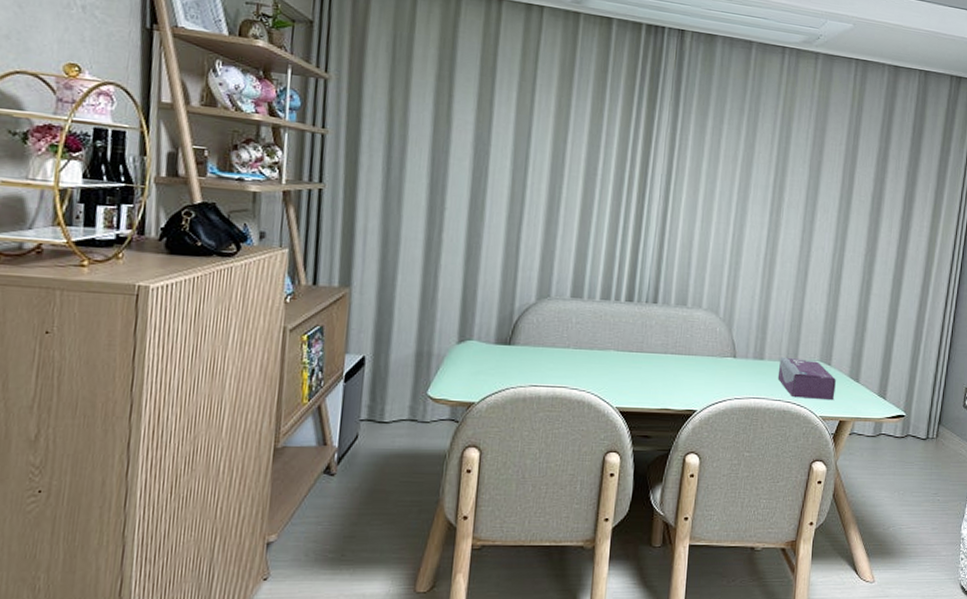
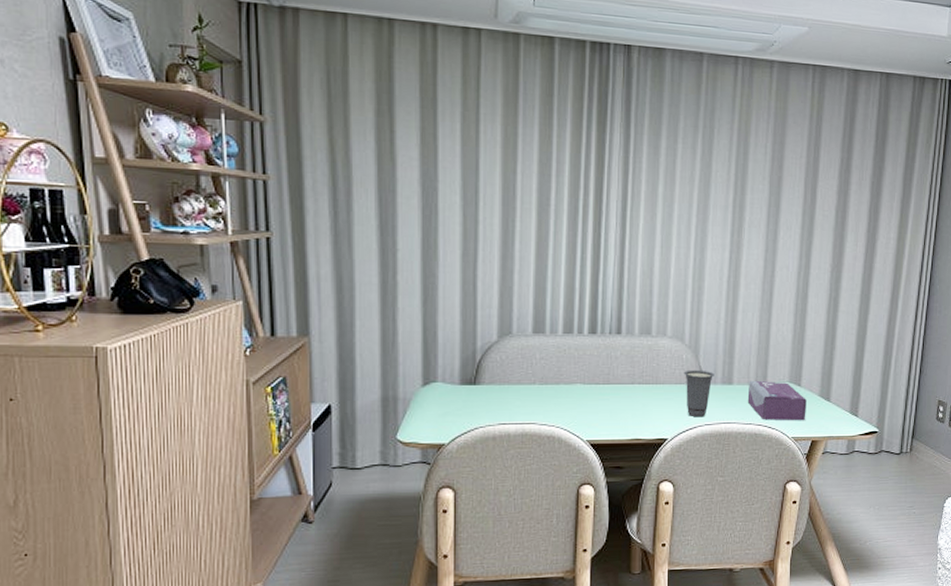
cup: none [716,343,747,391] -> present [683,370,715,418]

